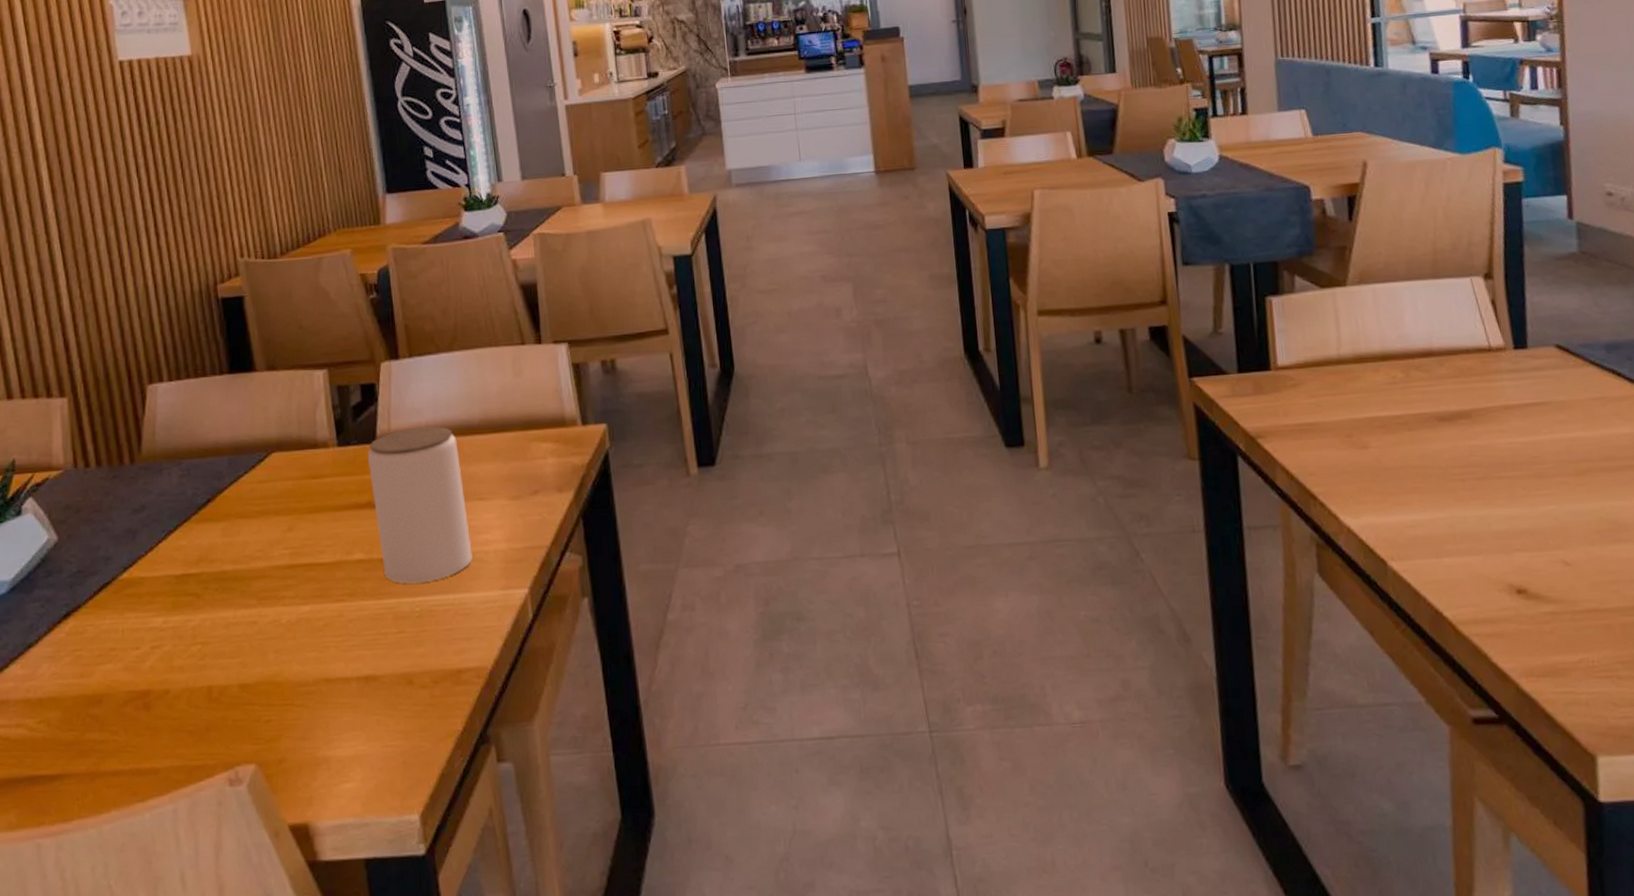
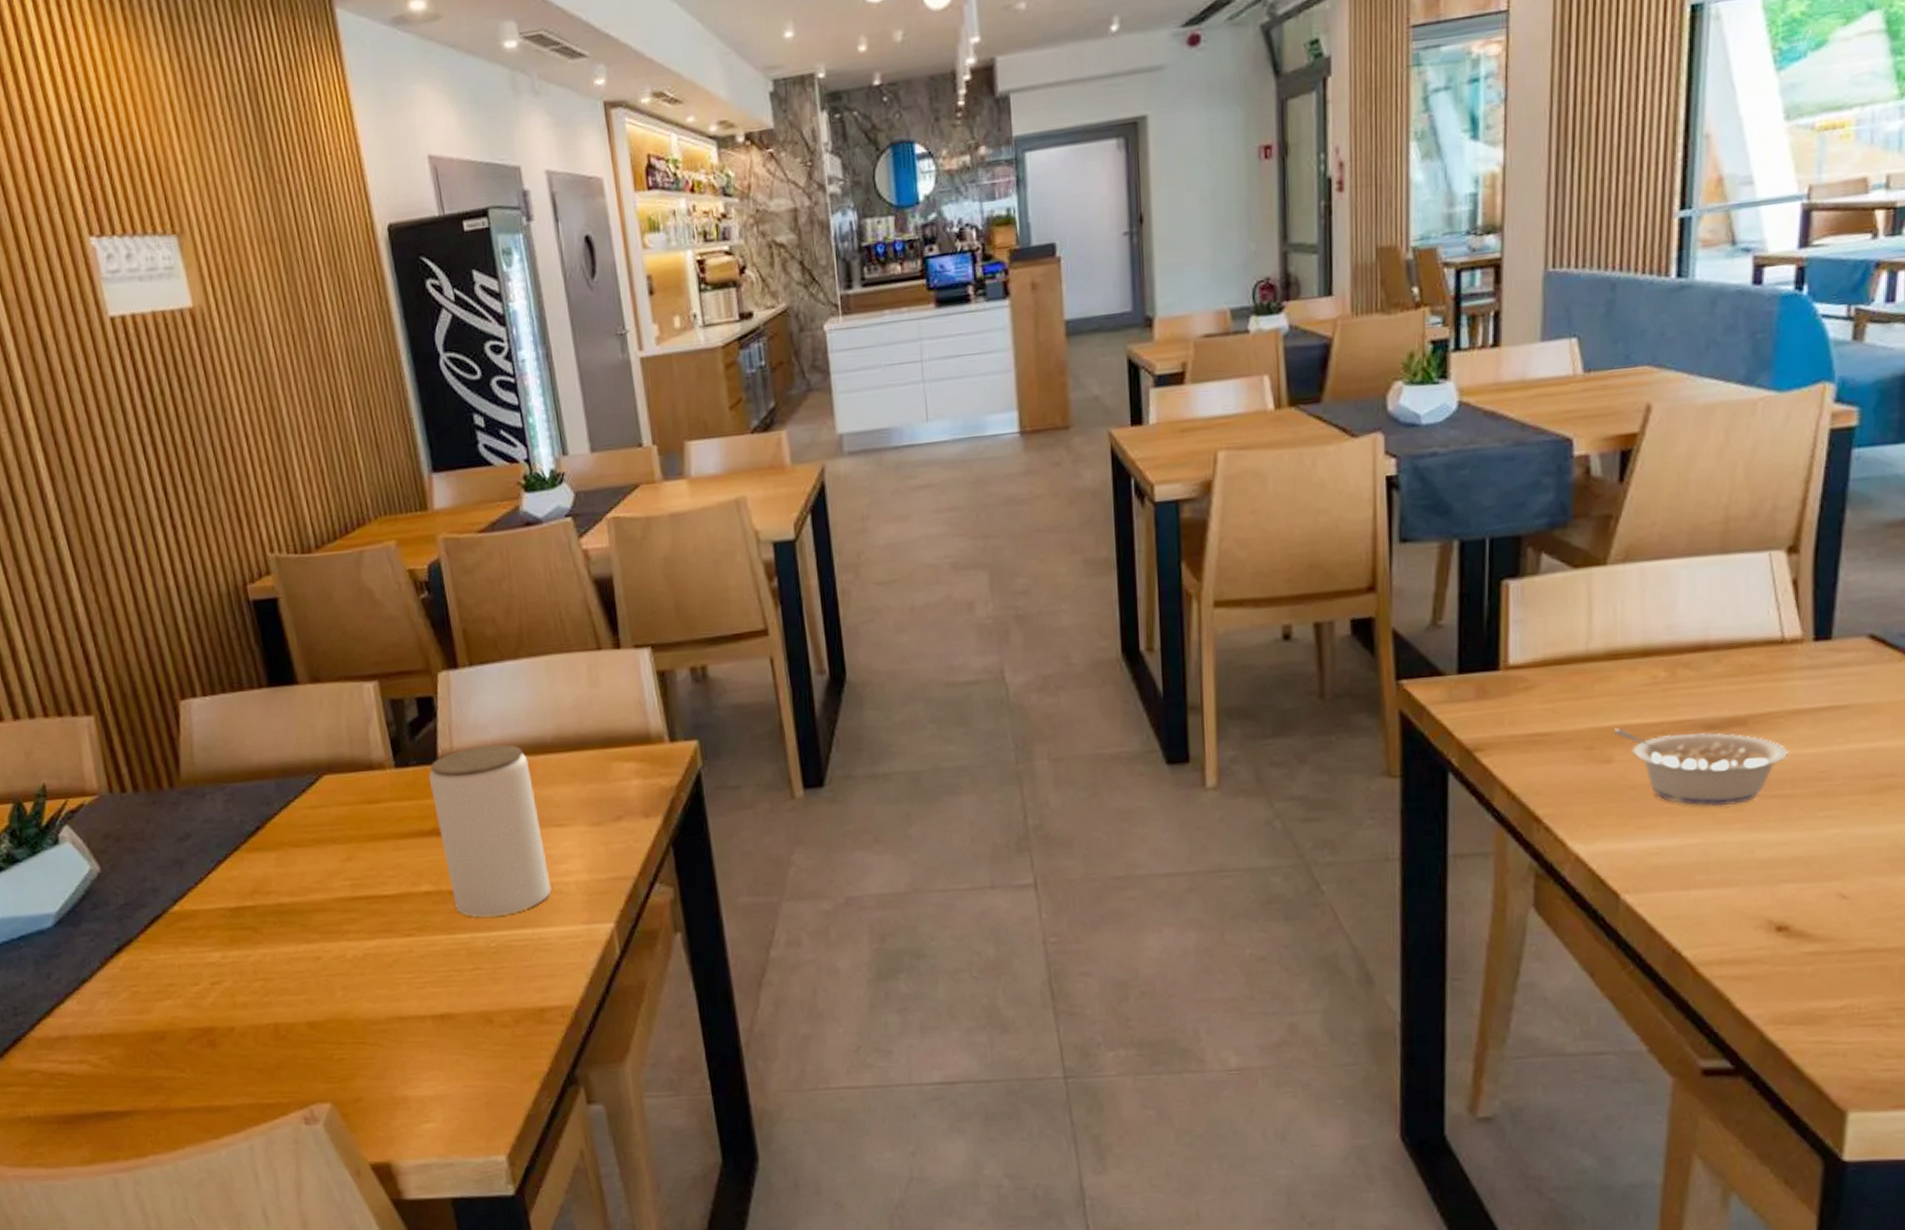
legume: none [1366,420,1506,486] -> present [1613,728,1788,807]

